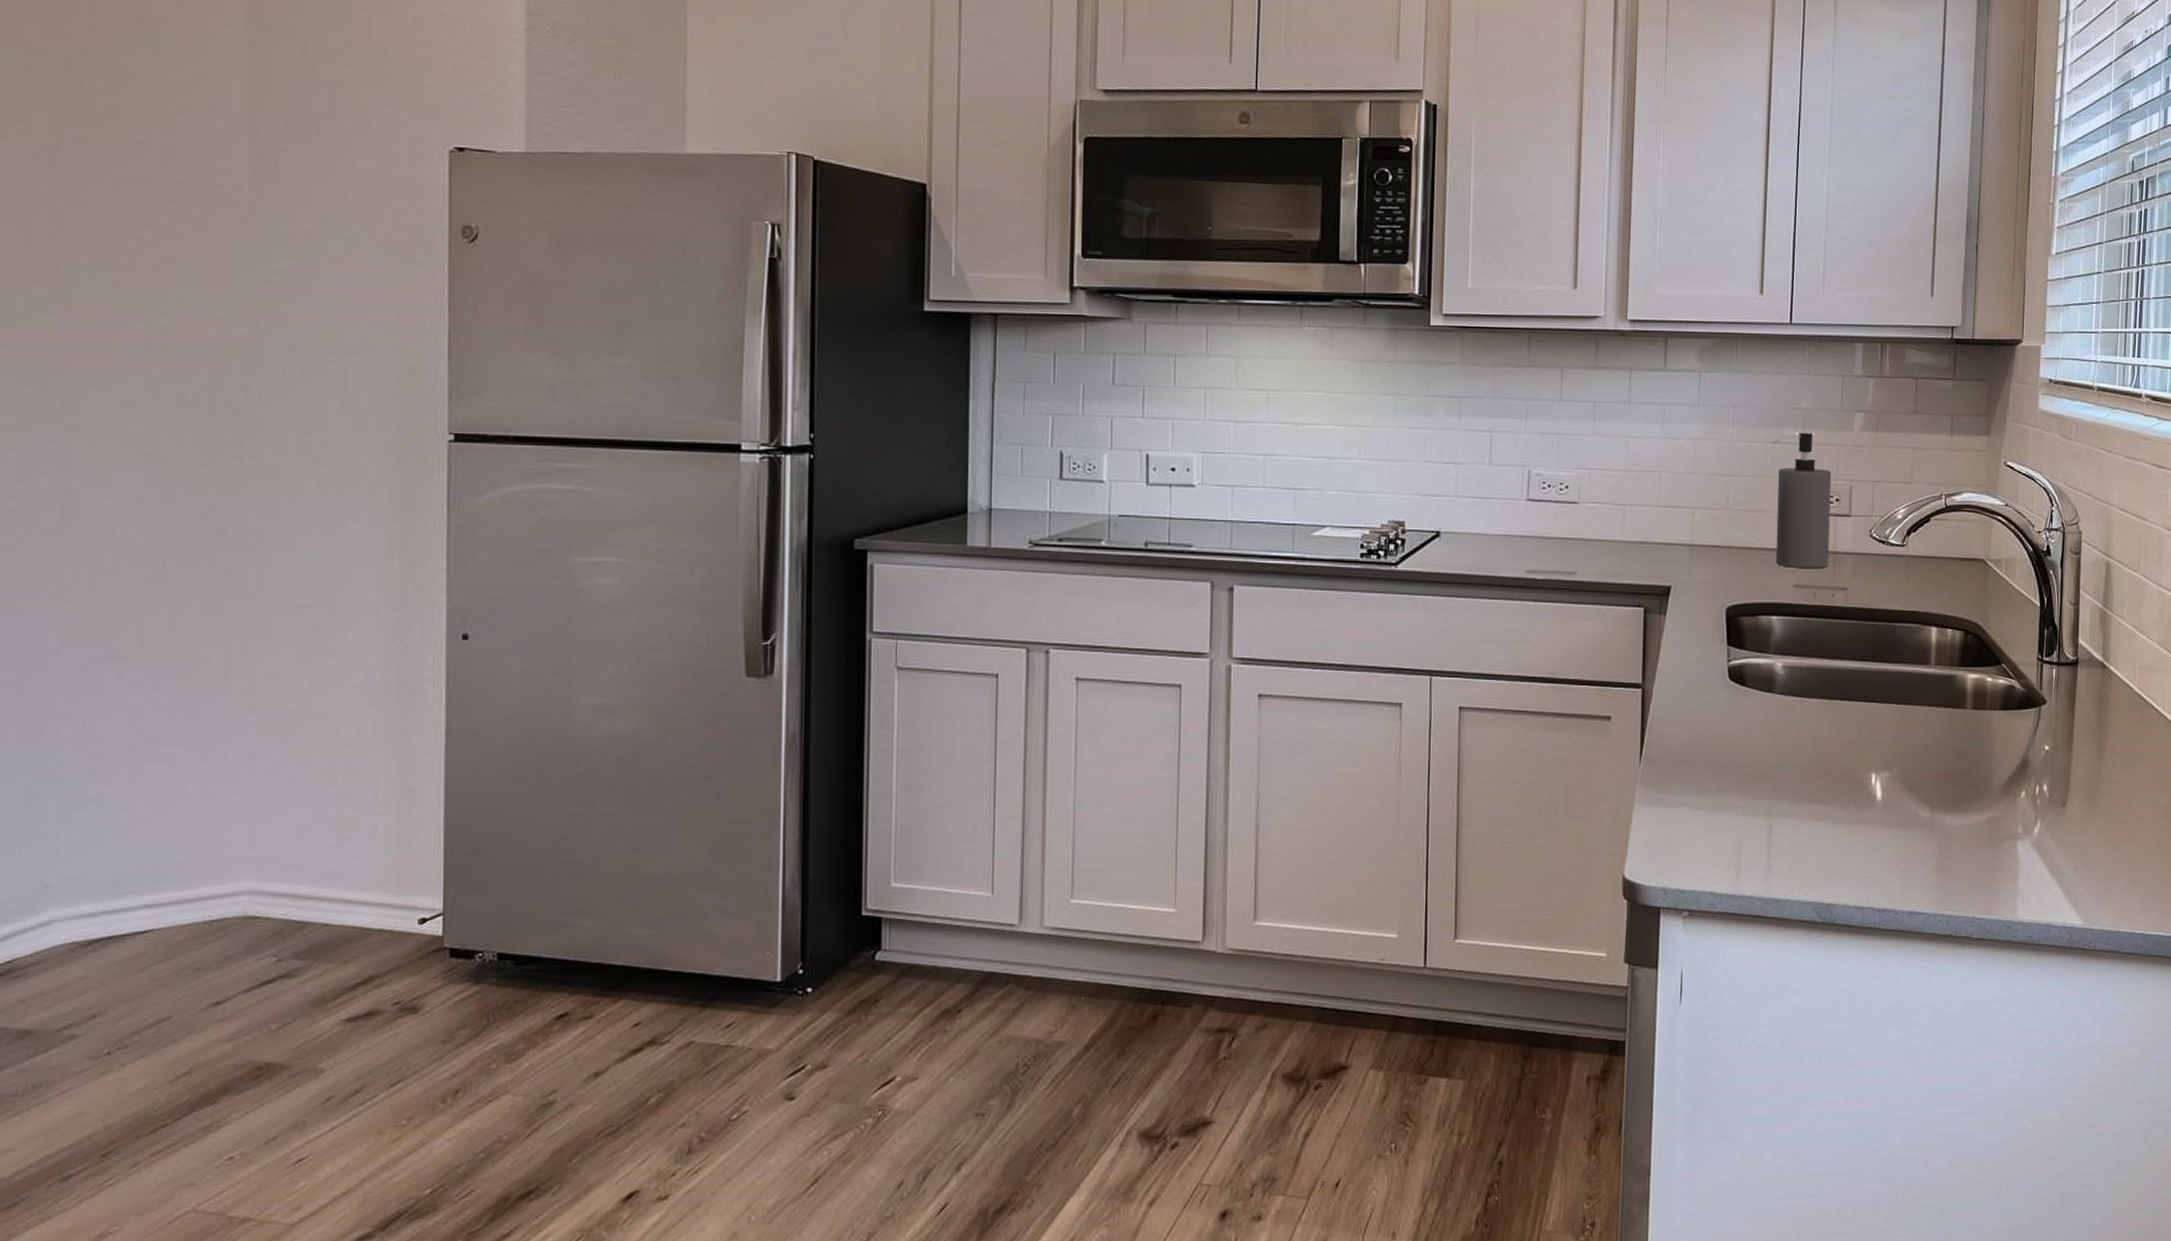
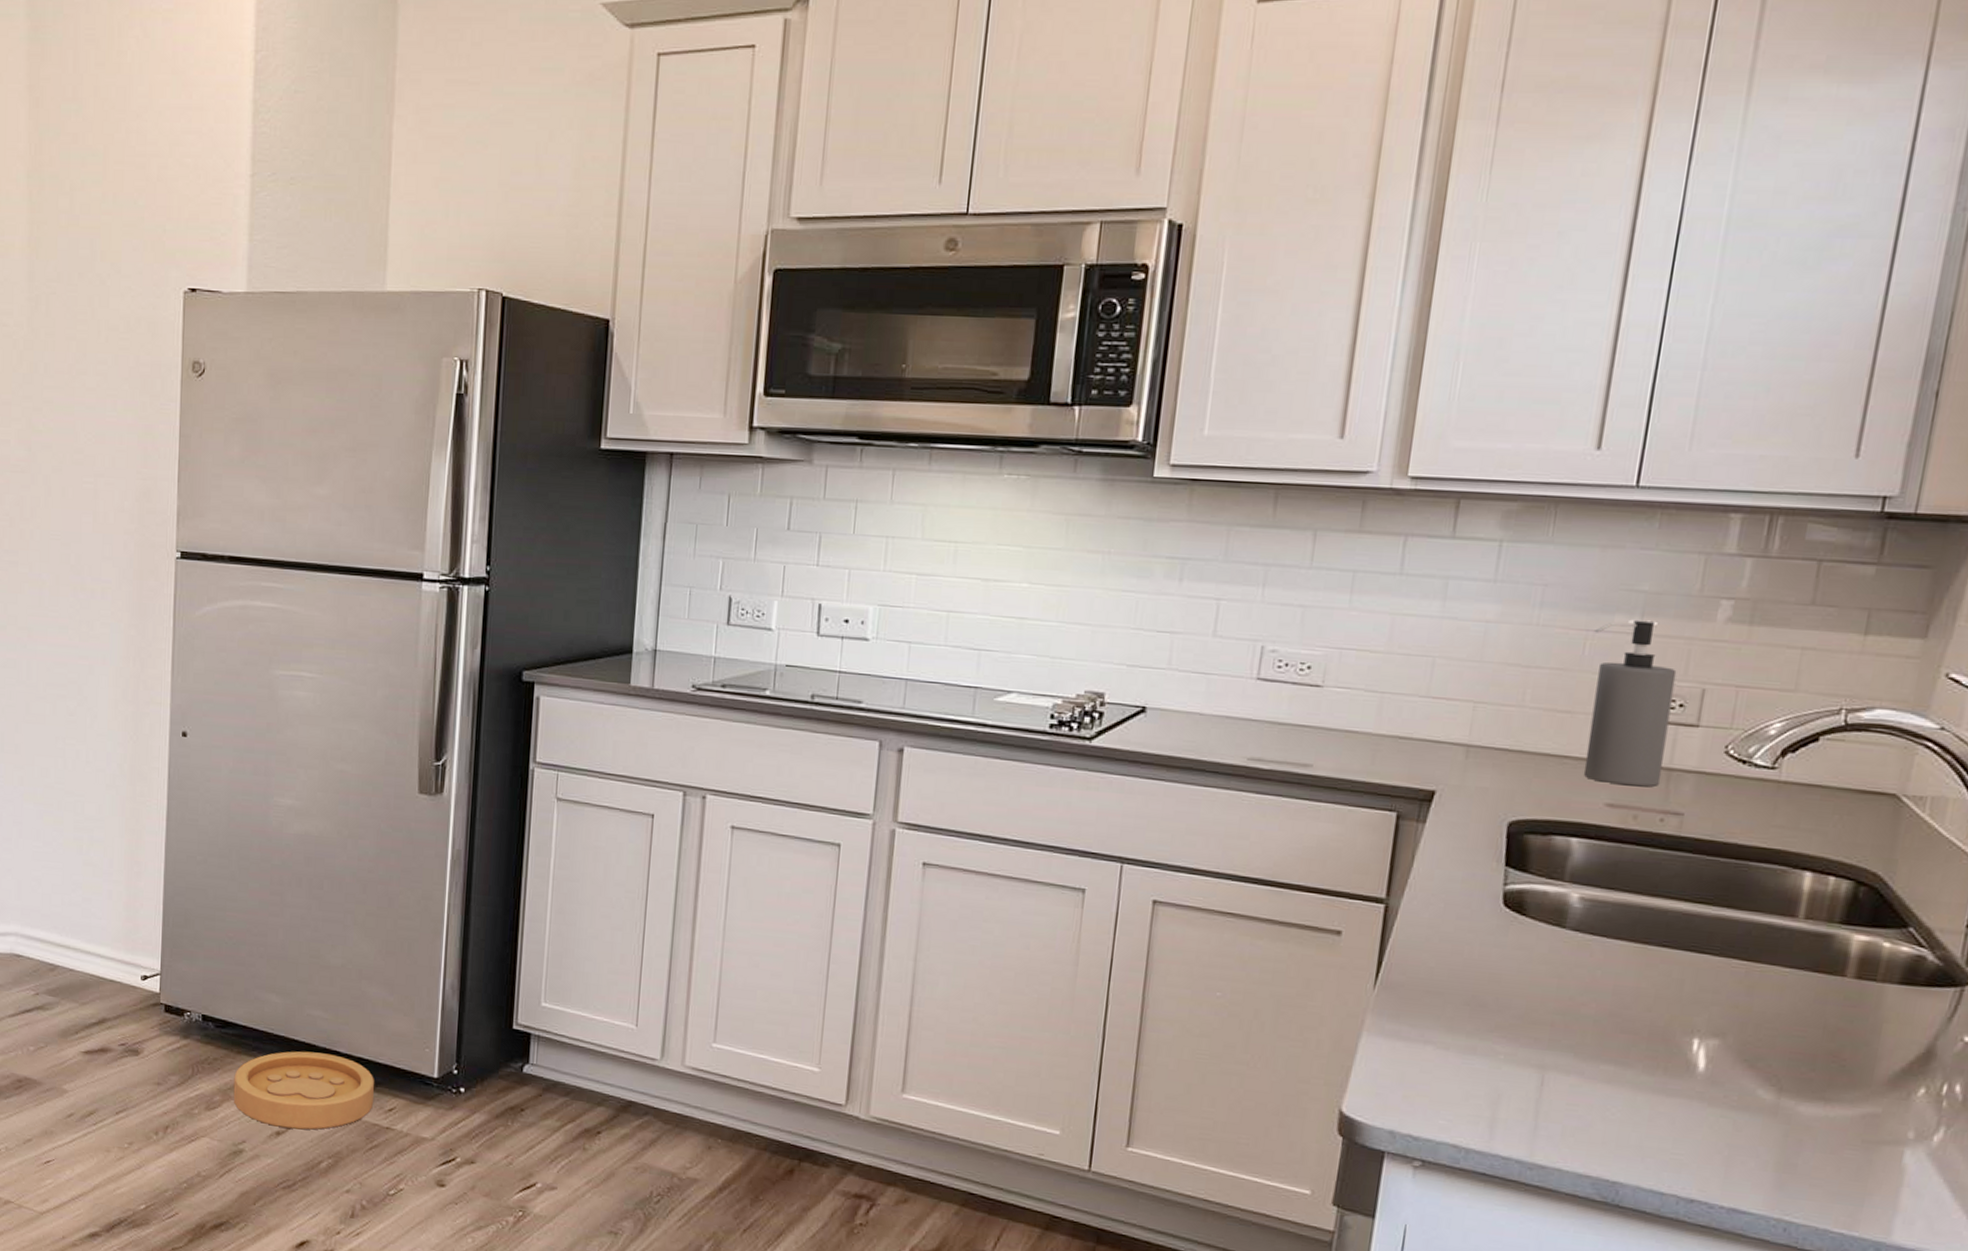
pet bowl: none [540,974,709,1067] -> present [233,1051,374,1130]

